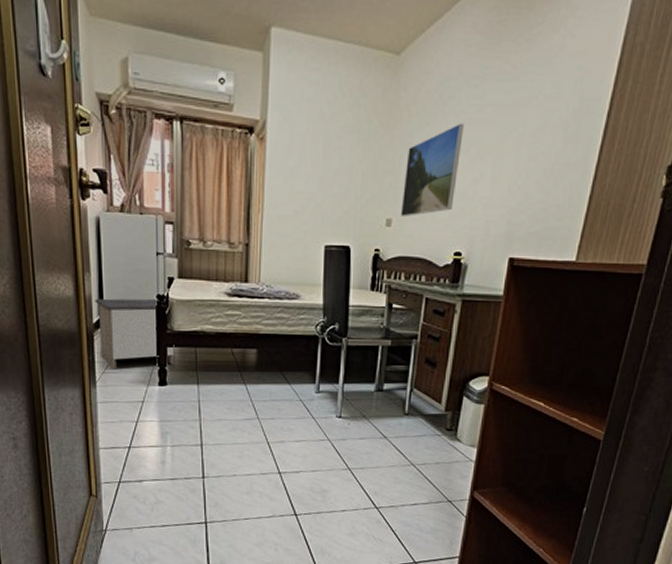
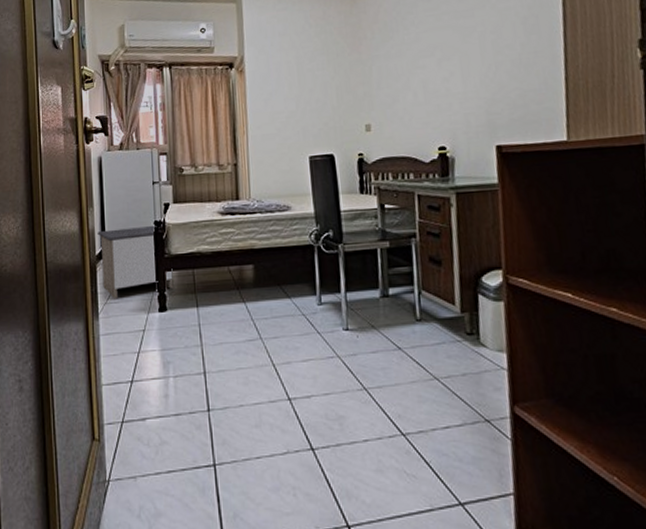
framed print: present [400,123,464,216] -> none [376,32,428,120]

